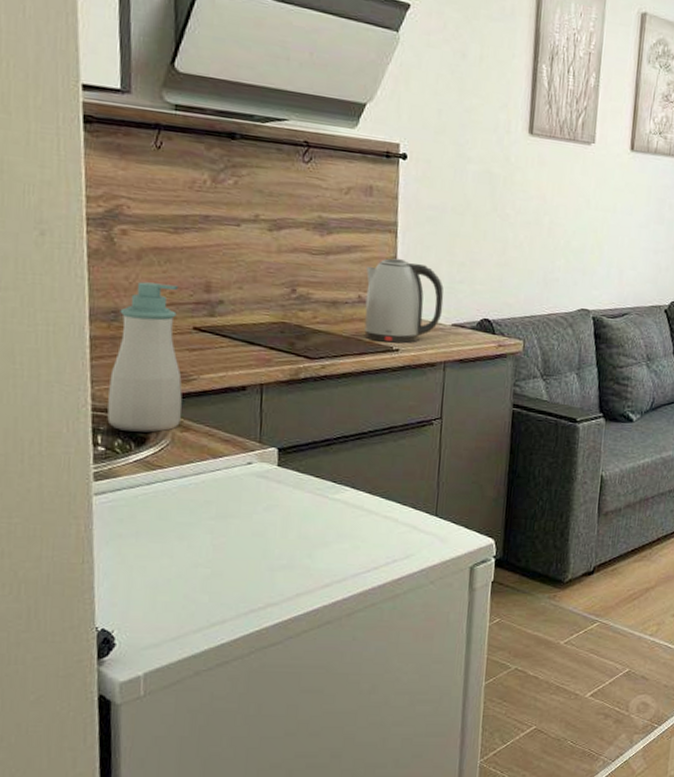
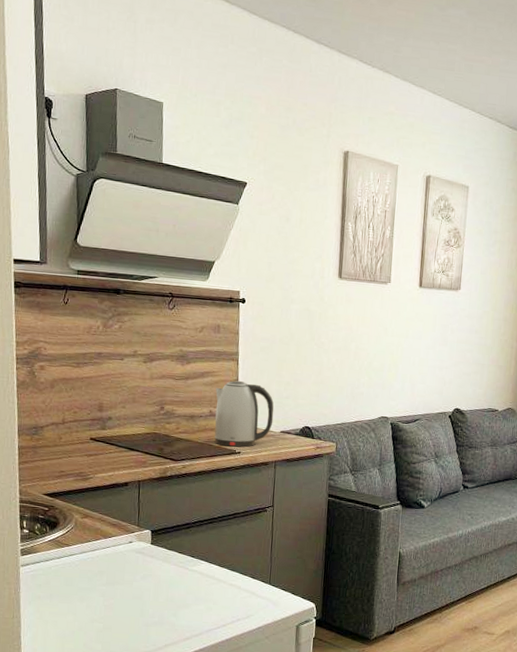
soap bottle: present [107,281,183,433] -> none [30,404,83,519]

